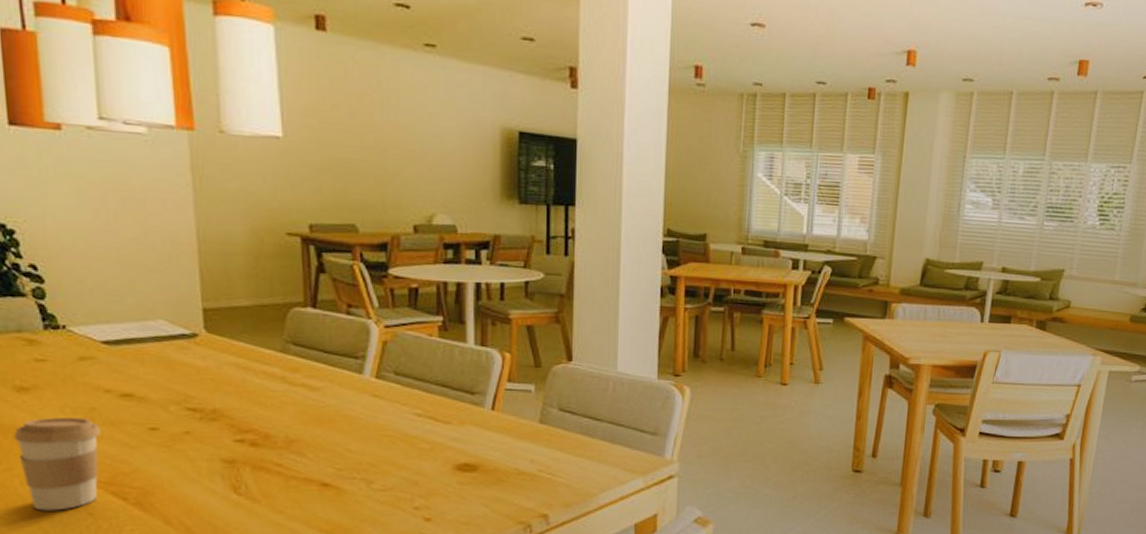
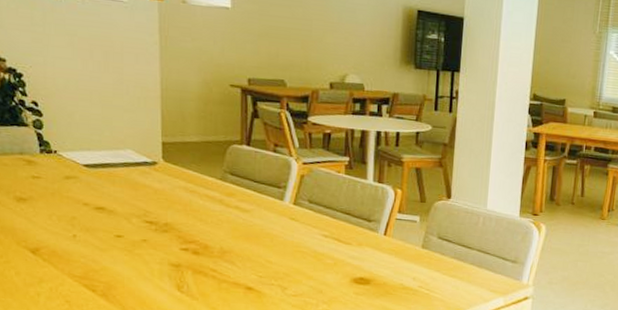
coffee cup: present [13,418,102,511] -> none [12,223,79,297]

